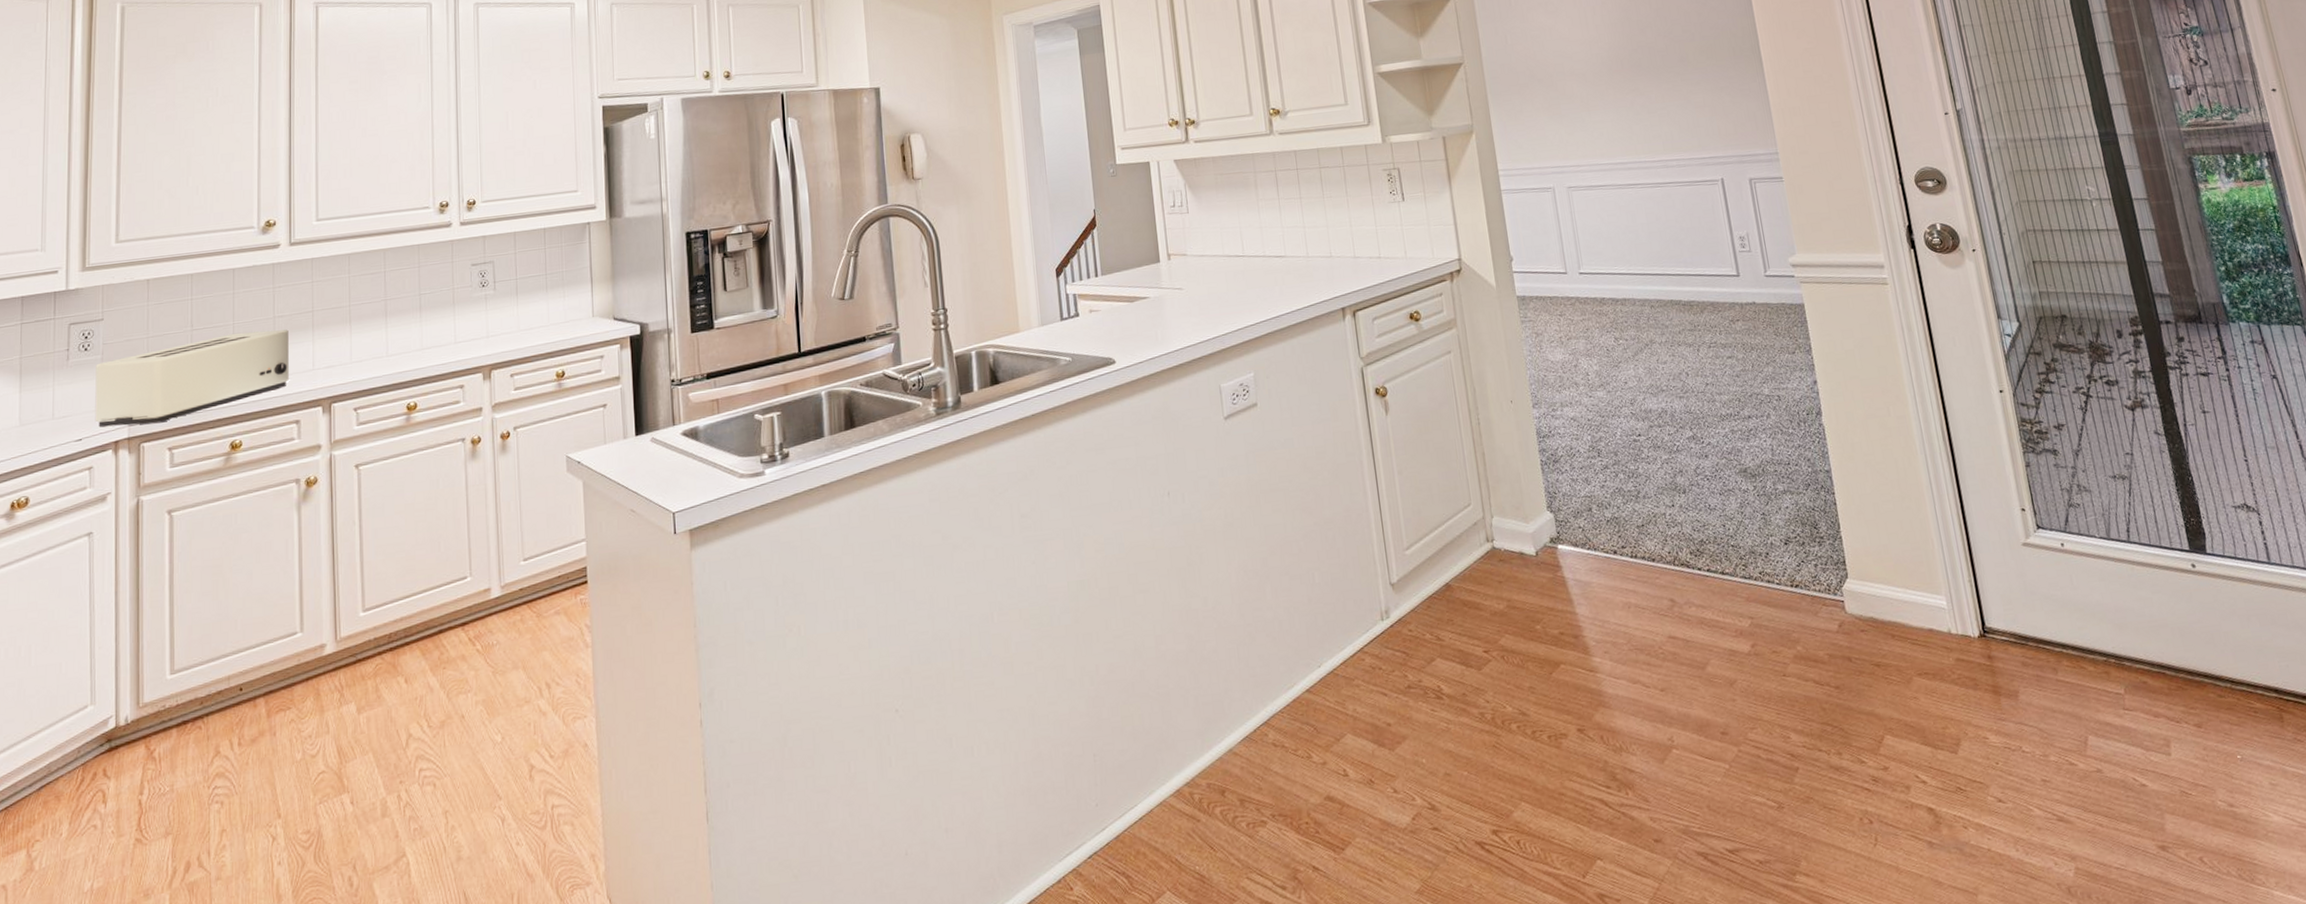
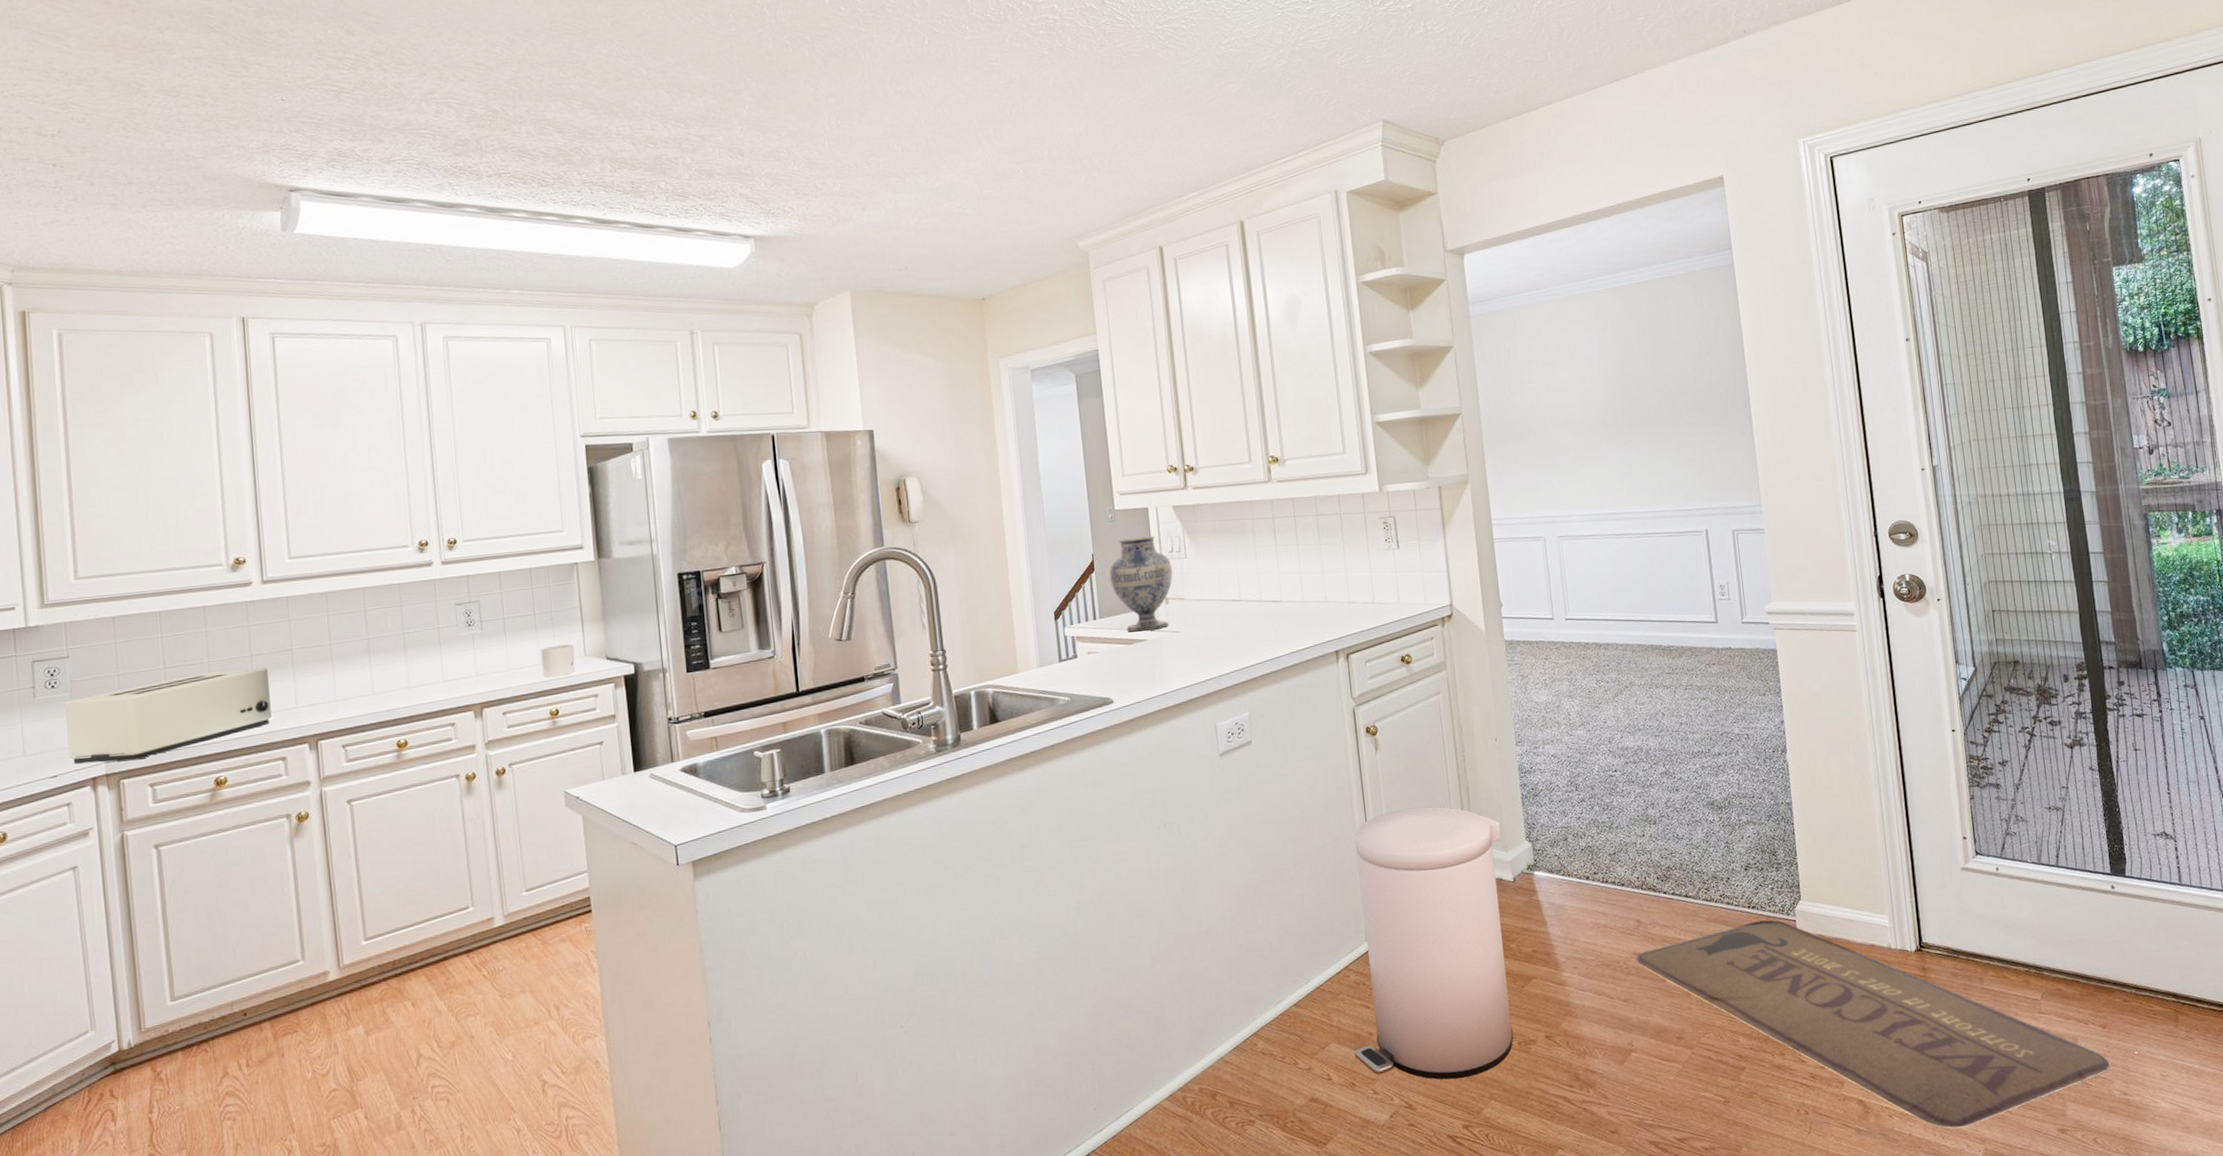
mug: none [549,304,583,339] -> present [540,644,575,678]
ceramic jug: none [1110,190,1175,290] -> present [1108,536,1173,633]
pedal bin: none [1366,473,1543,778] -> present [1354,806,1514,1080]
doormat: none [1670,600,2212,843] -> present [1635,920,2111,1129]

